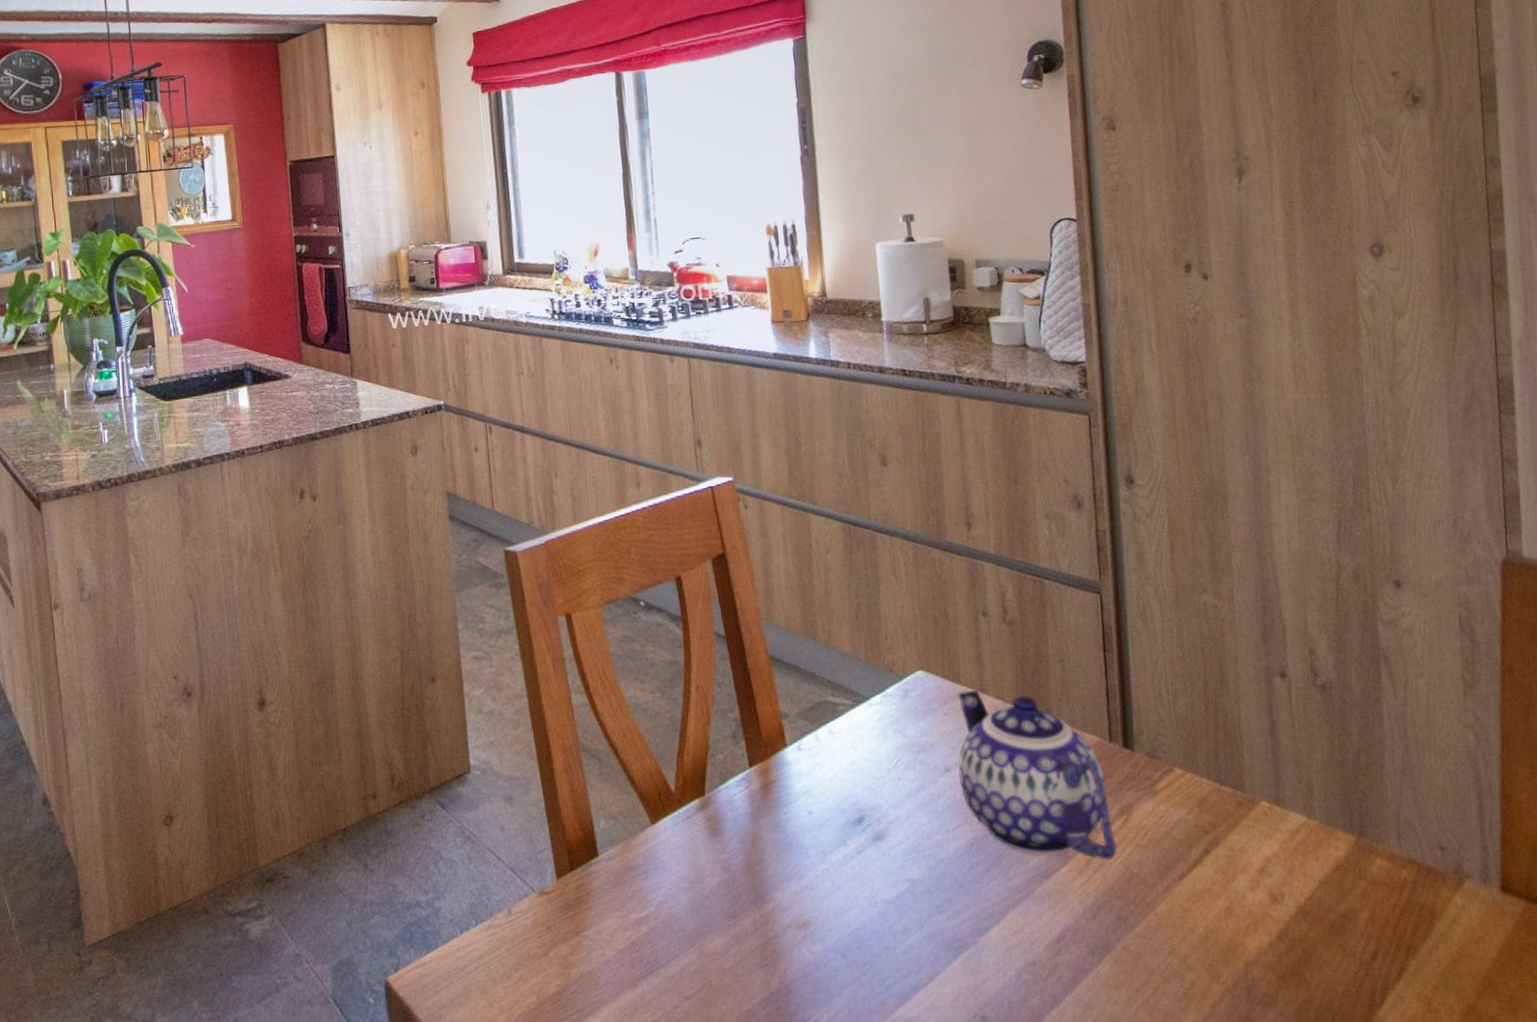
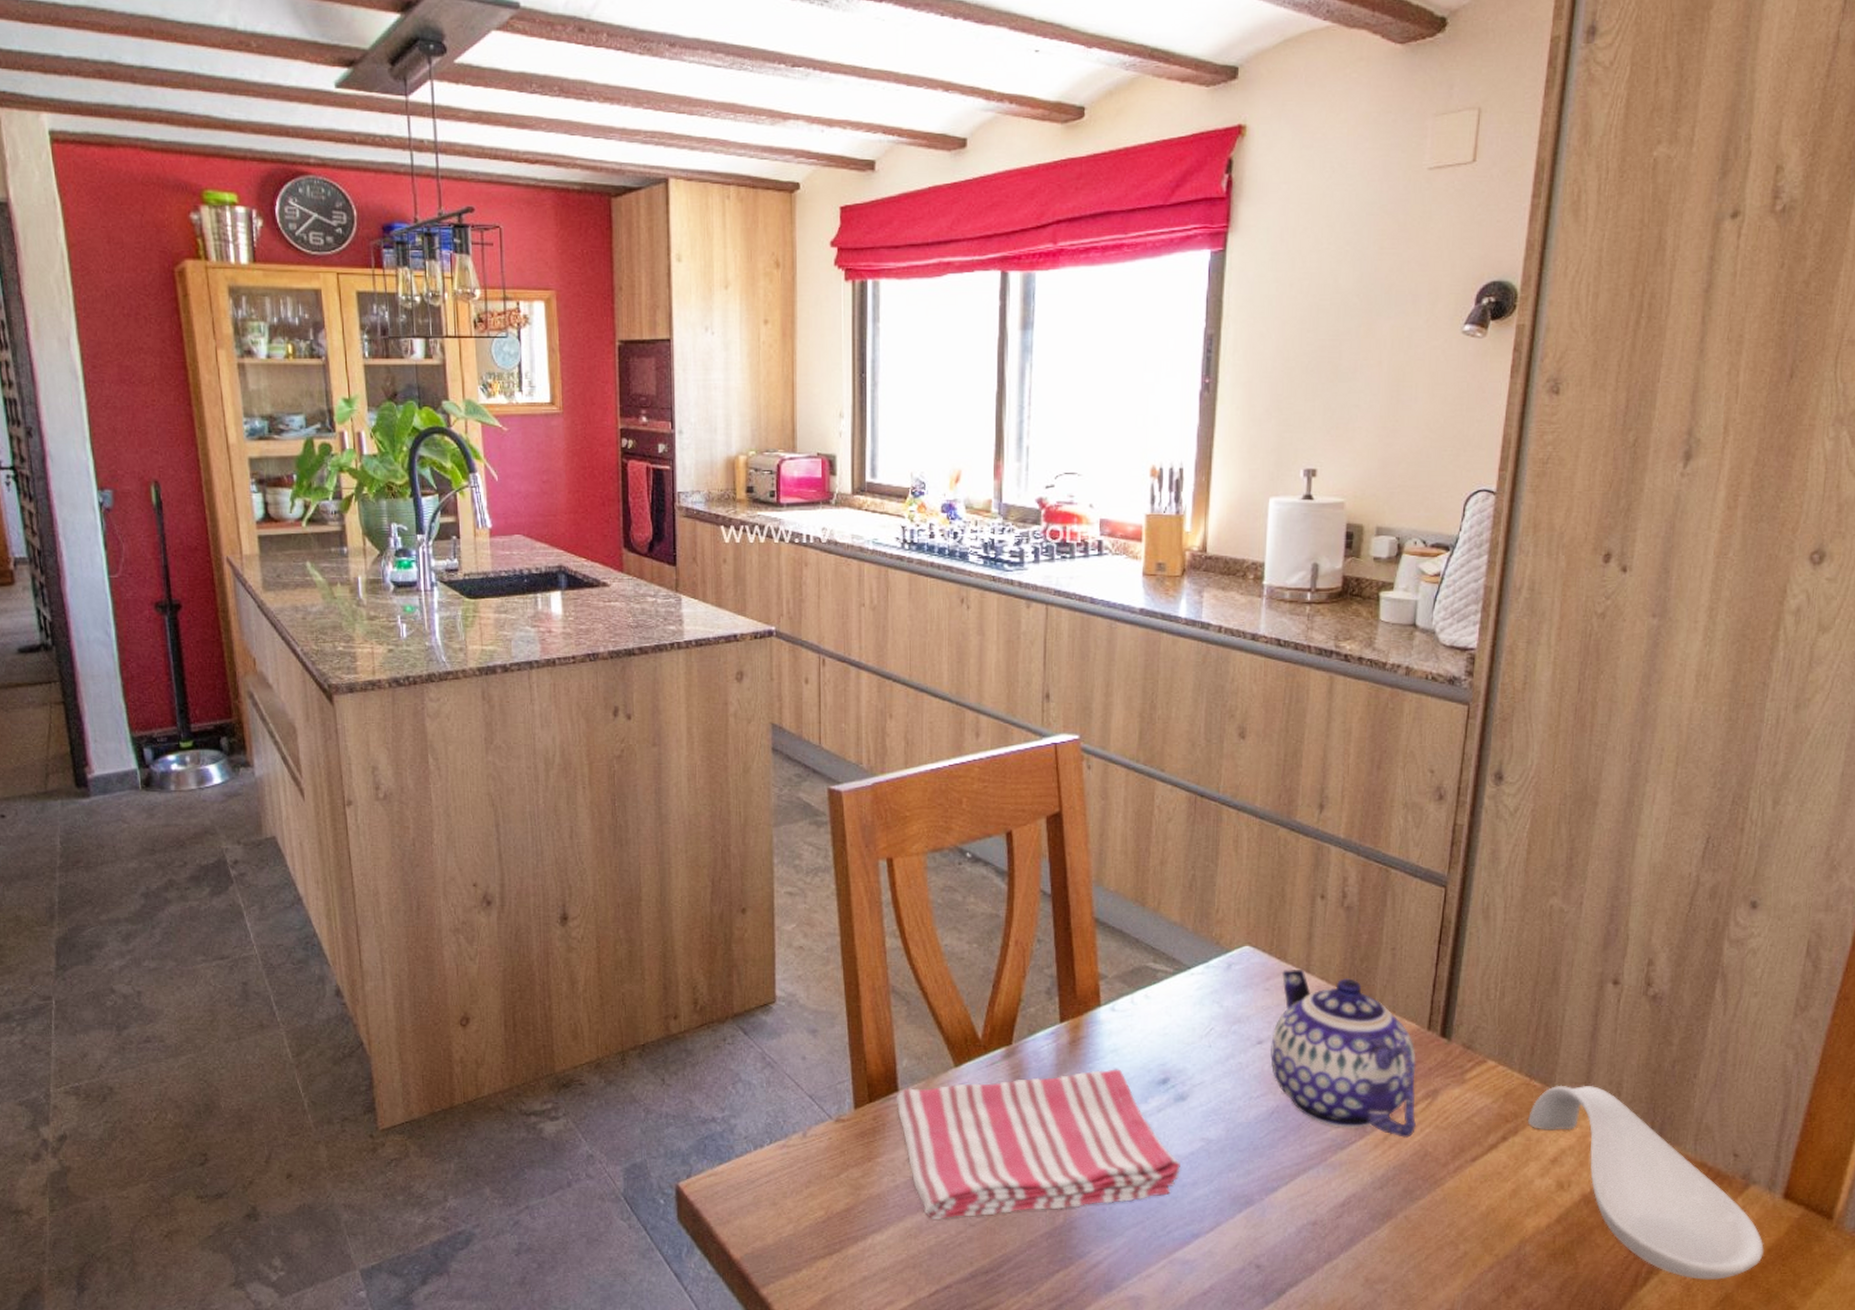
dish towel: none [596,811,889,995] -> present [896,1069,1180,1219]
spoon rest: none [1226,786,1496,992] -> present [1528,1085,1764,1280]

